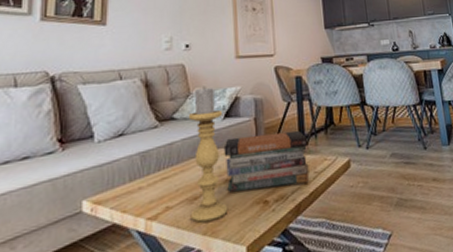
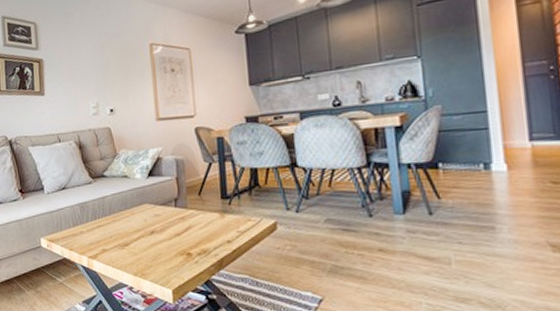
candle holder: present [188,86,229,223] -> none [116,147,155,265]
book stack: present [223,130,309,192] -> none [148,190,232,243]

